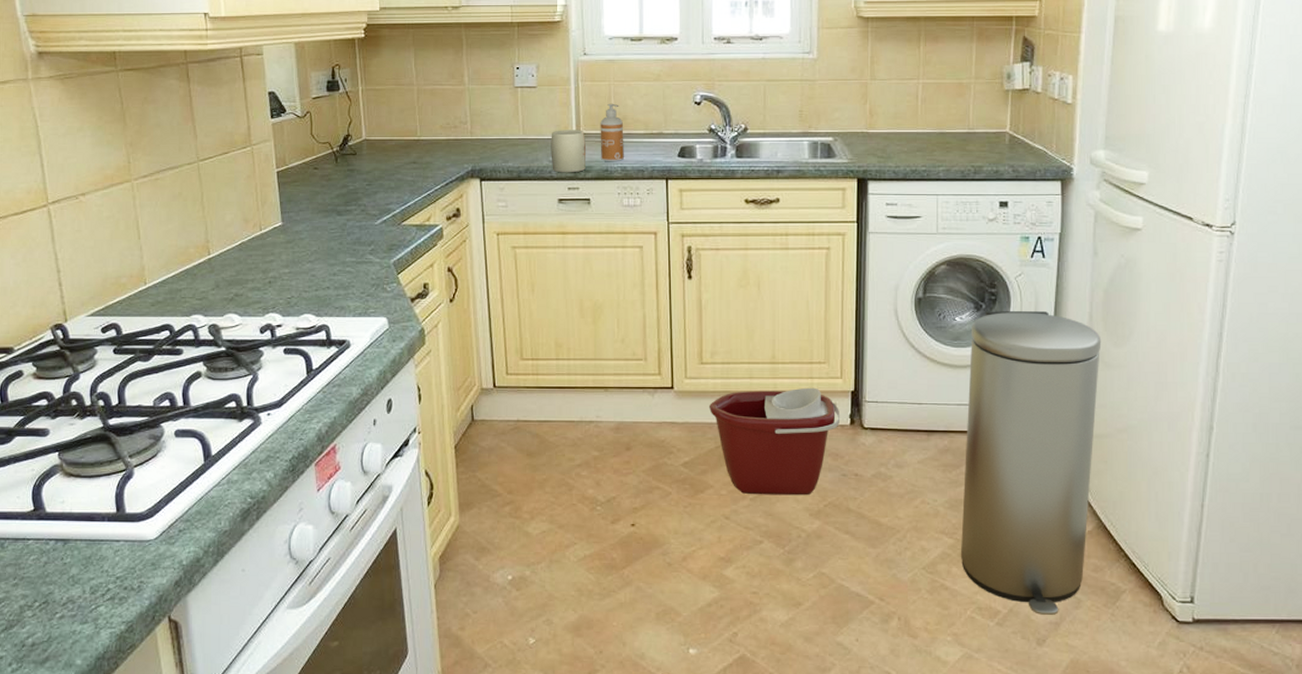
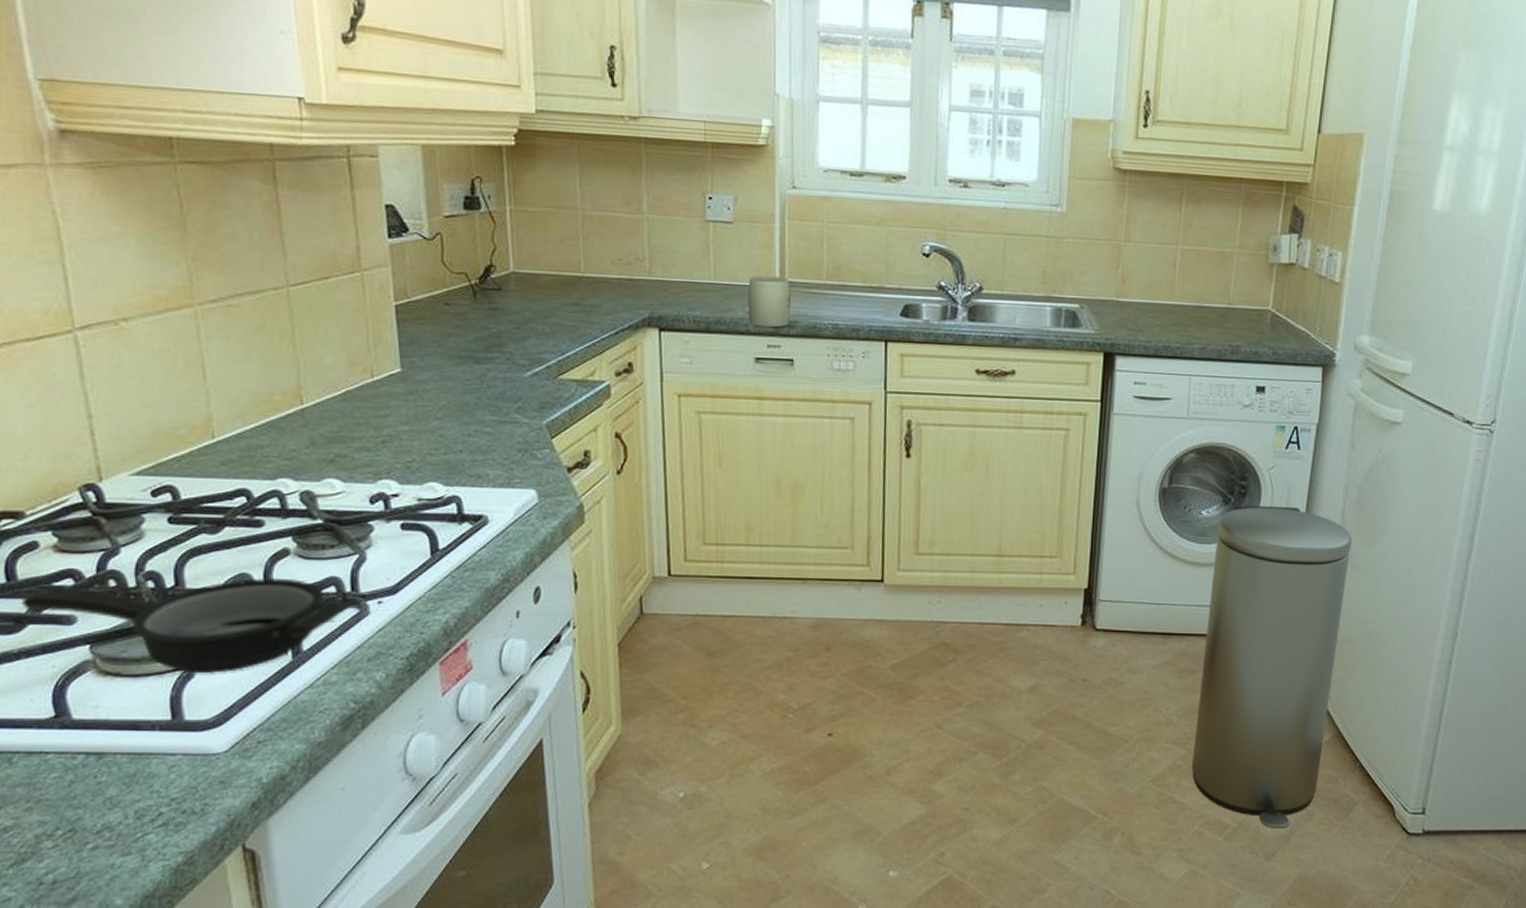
frying pan: none [11,395,242,475] -> present [21,578,345,674]
soap dispenser: present [600,103,624,162] -> none [808,248,838,318]
bucket: present [708,387,841,496] -> none [923,583,1071,703]

